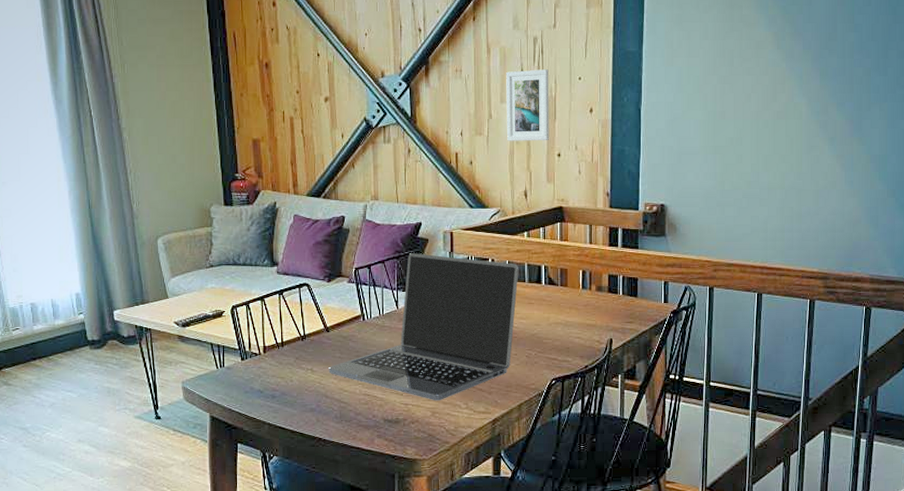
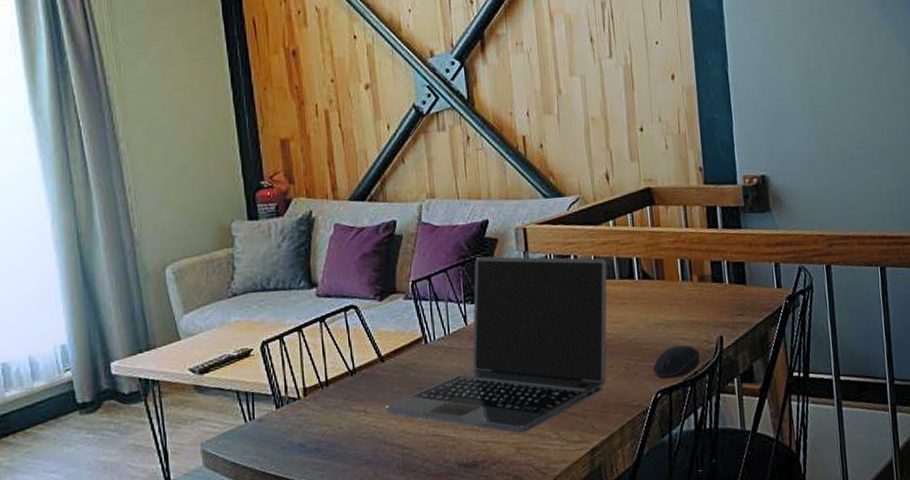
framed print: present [506,69,549,141] -> none [573,35,629,118]
computer mouse: none [551,343,591,369] -> present [653,345,700,379]

